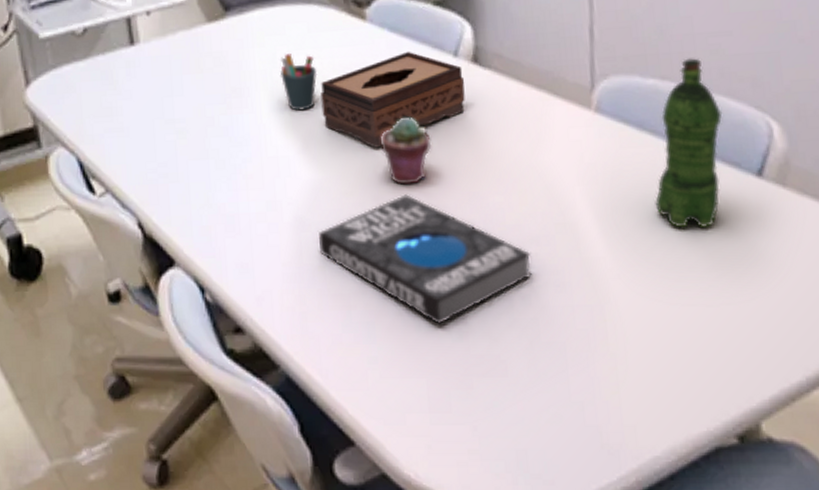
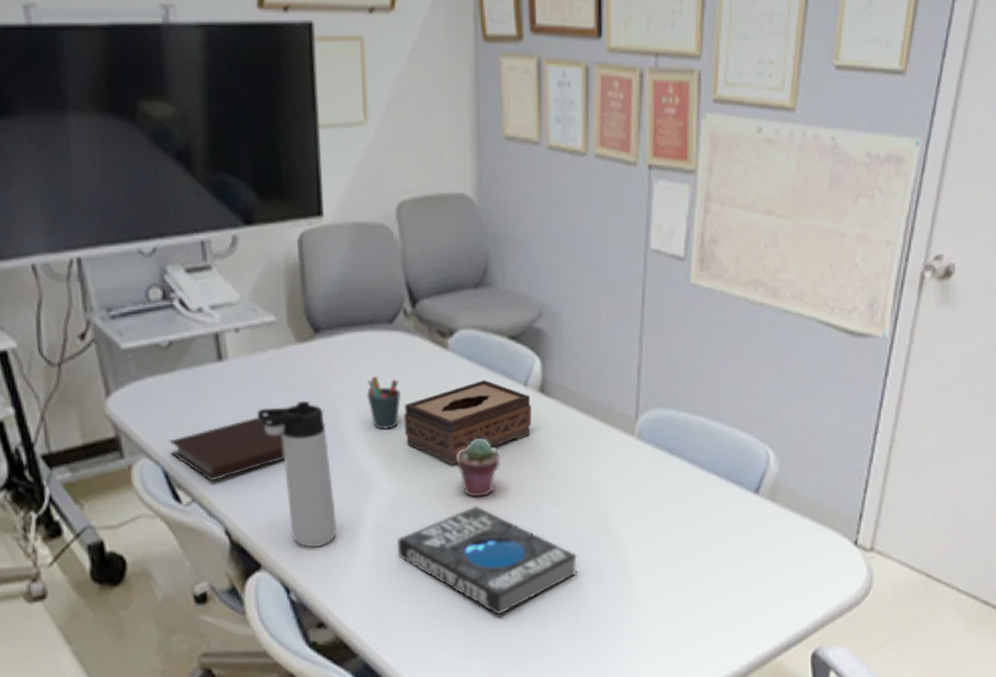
notebook: none [83,101,198,171] -> present [169,417,285,482]
thermos bottle: none [168,82,254,243] -> present [257,400,338,548]
plastic bottle: present [655,58,723,228] -> none [678,396,734,534]

